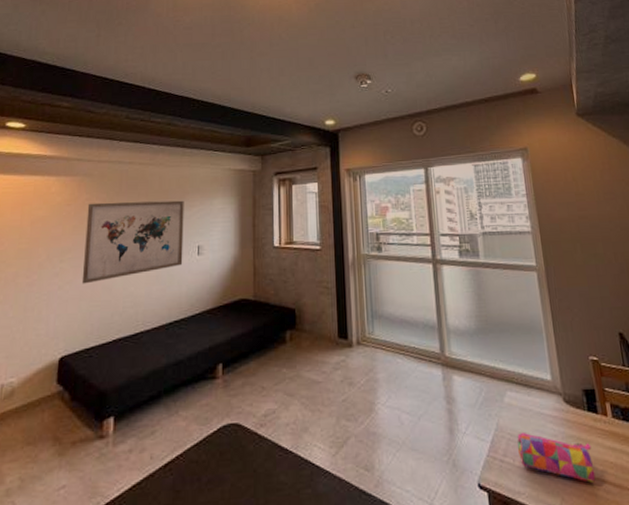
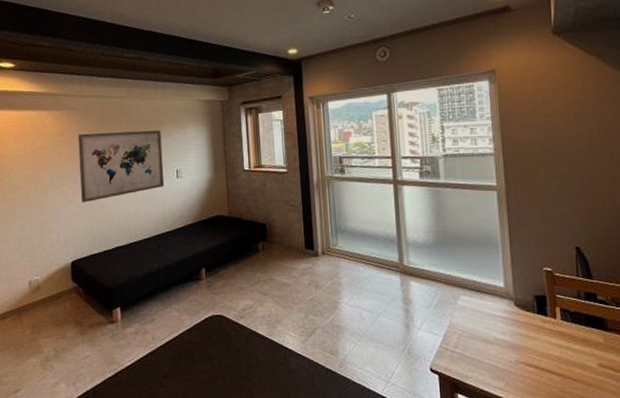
pencil case: present [517,432,596,483] -> none [467,329,540,371]

